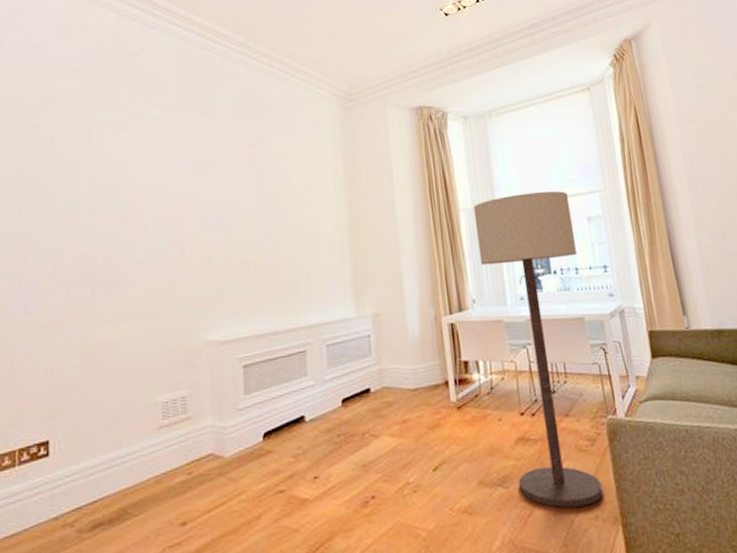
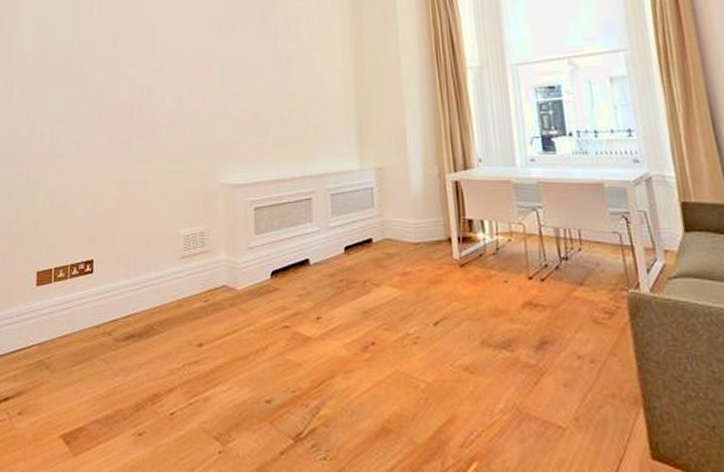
floor lamp: present [473,191,603,509] -> none [481,49,621,382]

